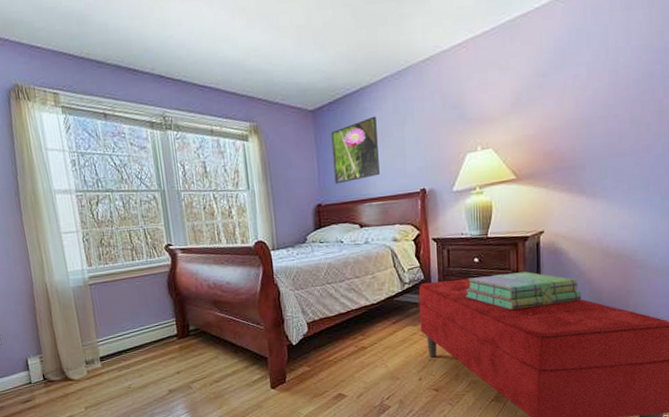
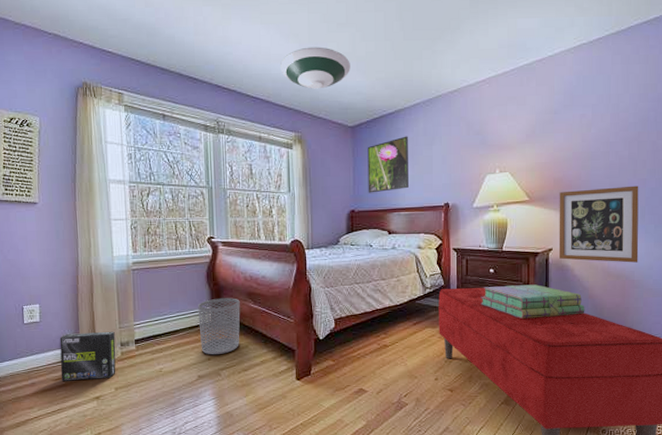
box: none [22,349,84,403] -> present [59,331,116,381]
waste bin: none [161,307,209,368] -> present [198,298,240,355]
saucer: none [227,20,307,71] -> present [280,47,350,89]
wall art: none [550,152,643,243] -> present [558,185,639,263]

